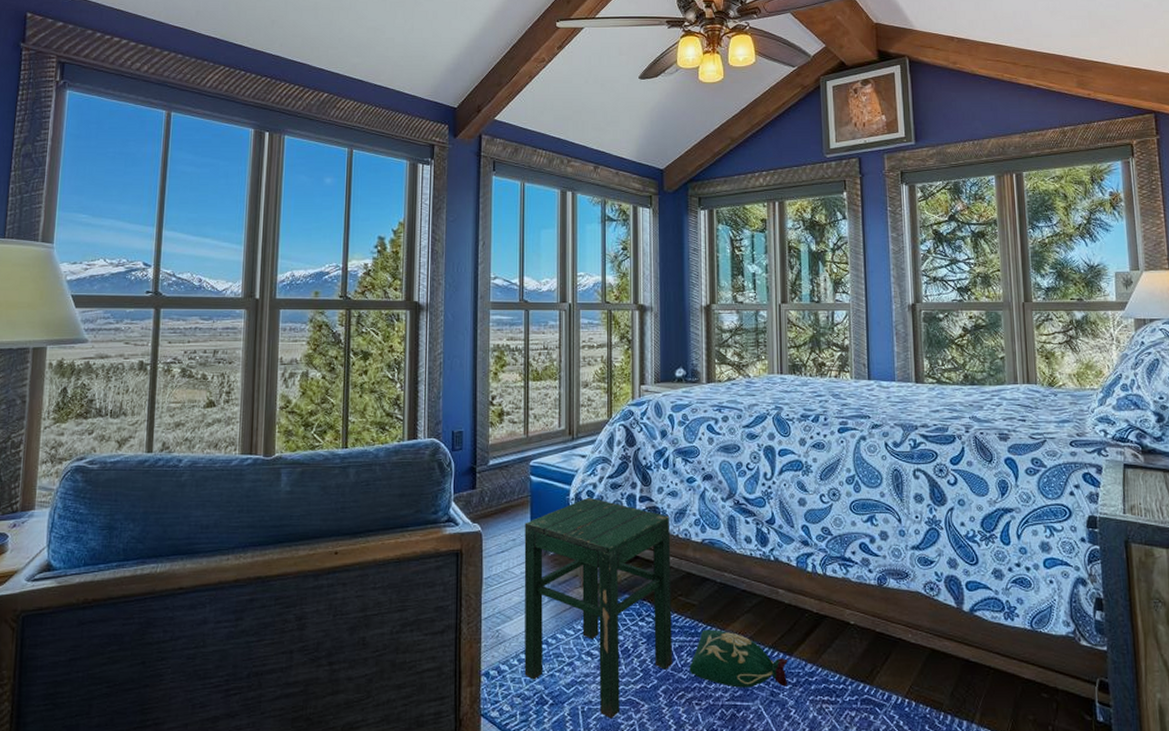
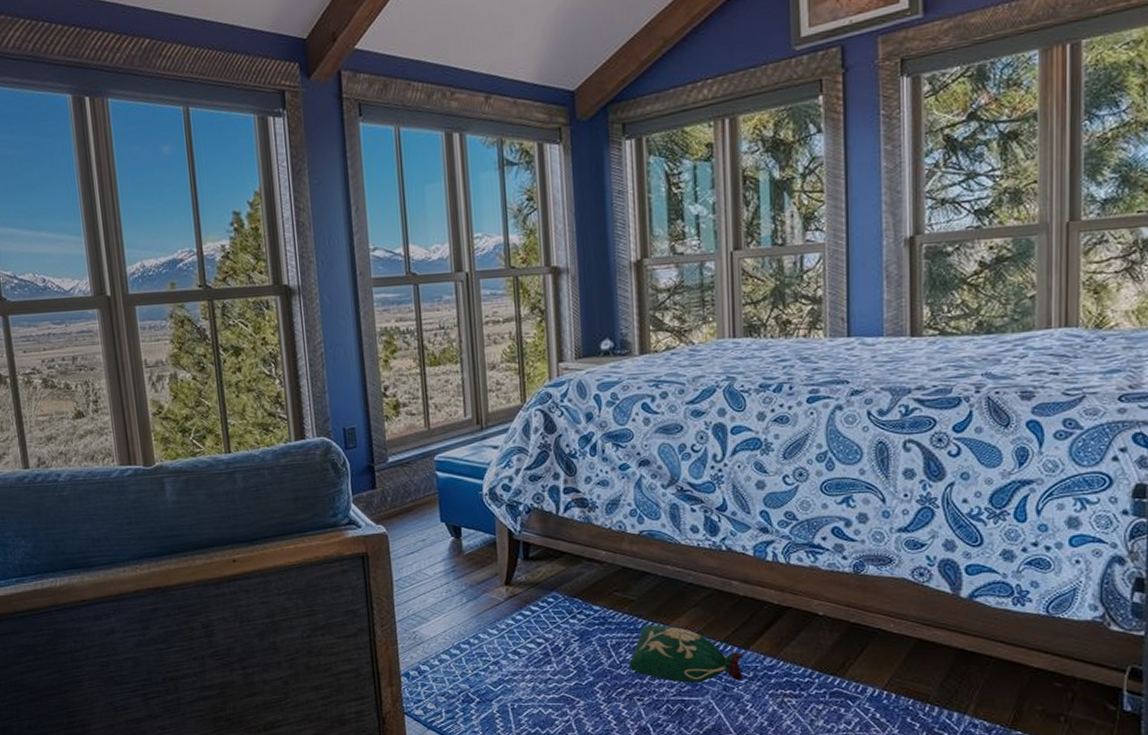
stool: present [524,497,672,719] -> none [434,491,609,715]

